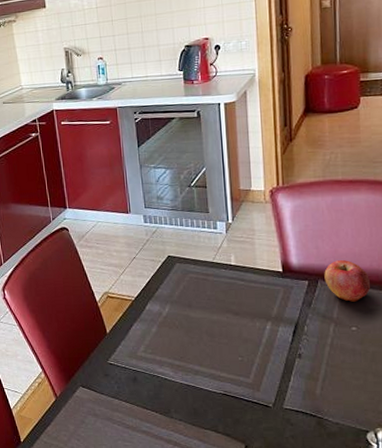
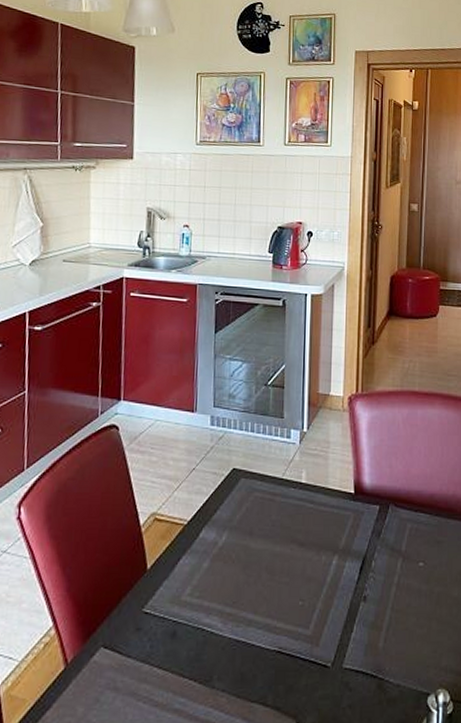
apple: present [324,260,370,302] -> none [396,482,439,532]

